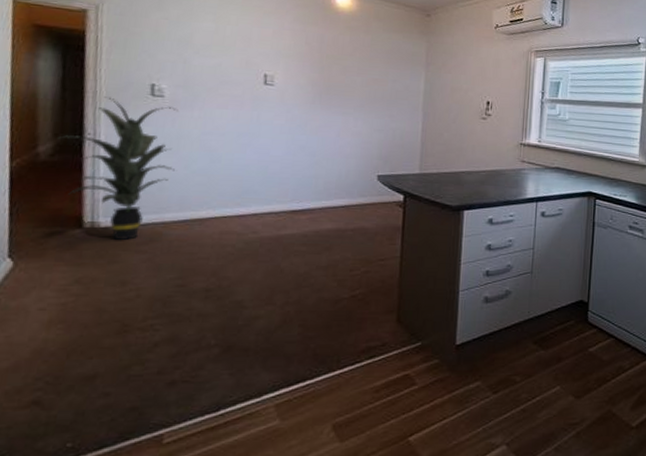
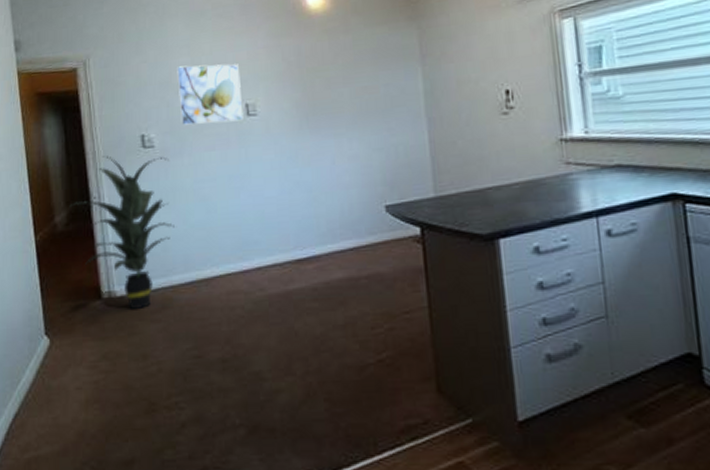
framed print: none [196,29,263,88] -> present [177,64,243,125]

